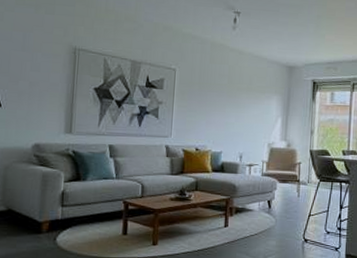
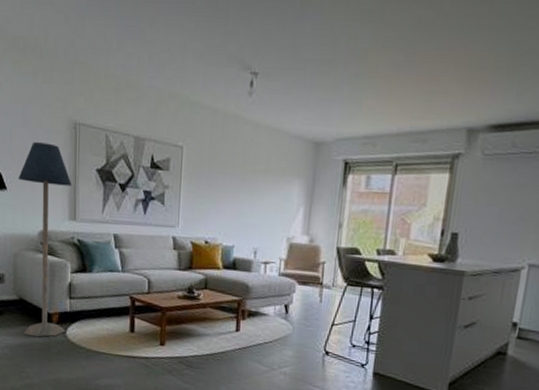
floor lamp: none [10,64,70,247] -> present [18,142,72,337]

